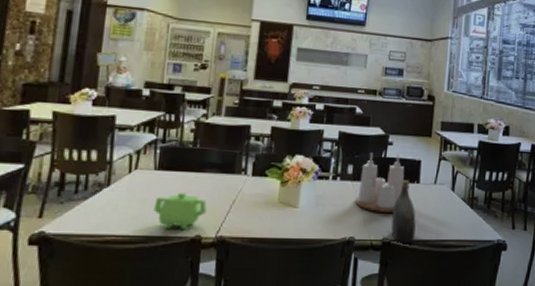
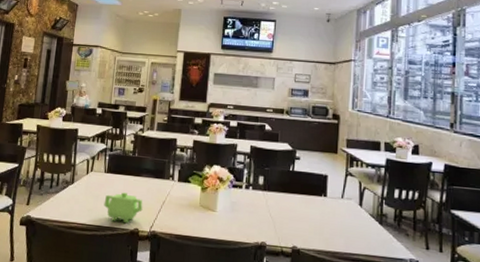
condiment set: present [355,152,404,212] -> none [266,166,311,223]
water jug: present [391,180,416,244] -> none [300,193,324,254]

